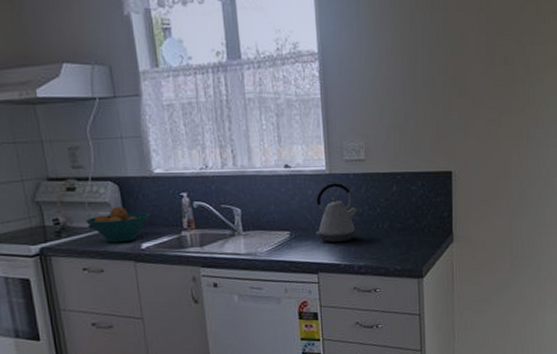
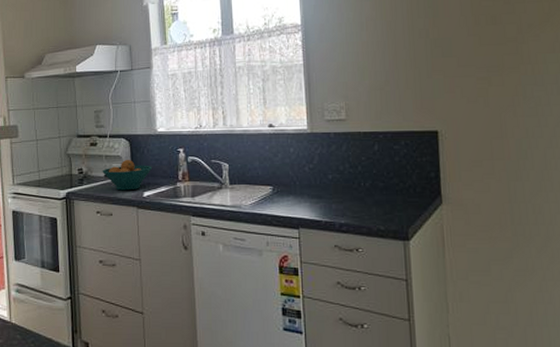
kettle: present [315,183,358,243] -> none [297,141,339,199]

